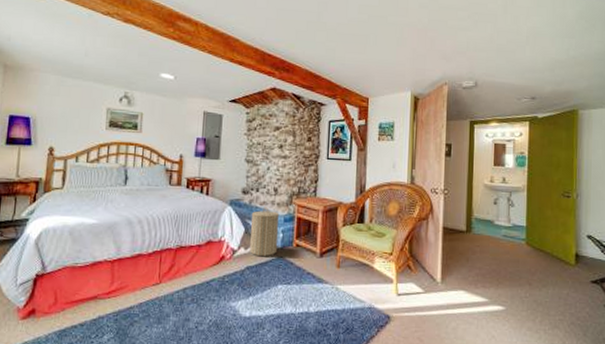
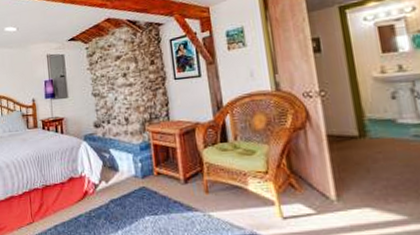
laundry hamper: present [250,207,279,256] -> none [106,138,138,188]

